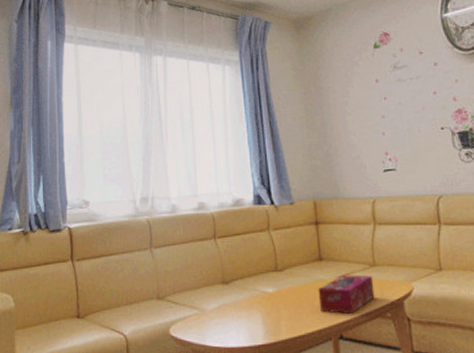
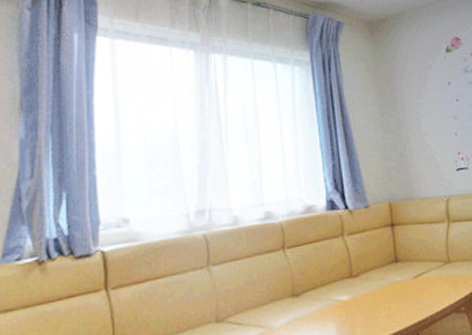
tissue box: present [318,274,375,315] -> none [394,272,450,314]

